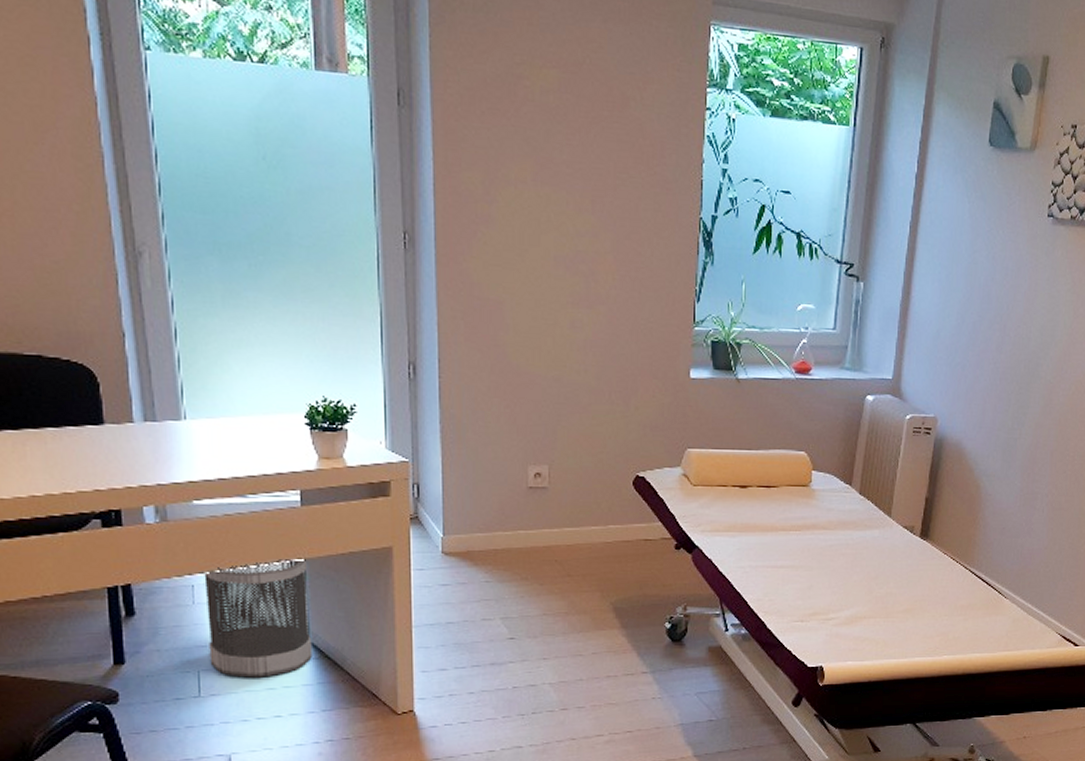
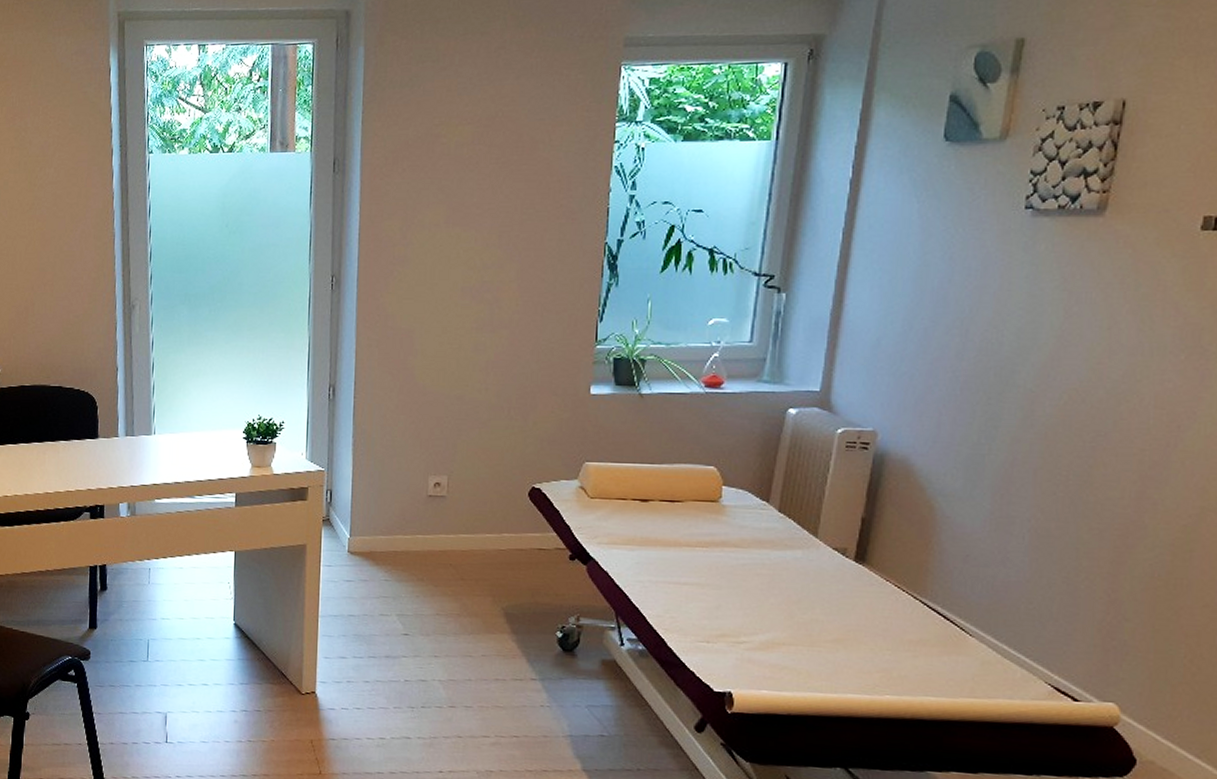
wastebasket: present [202,558,312,678] -> none [157,550,237,650]

